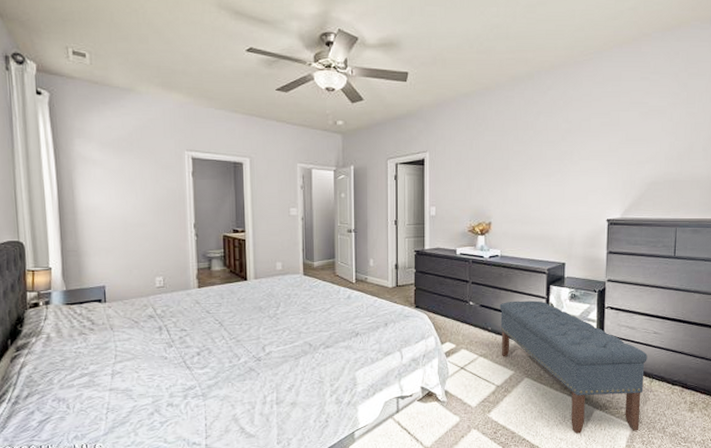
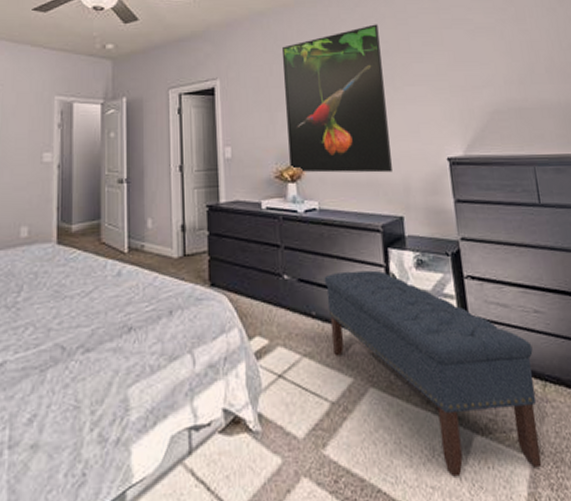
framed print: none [481,106,565,230] -> present [281,24,392,173]

